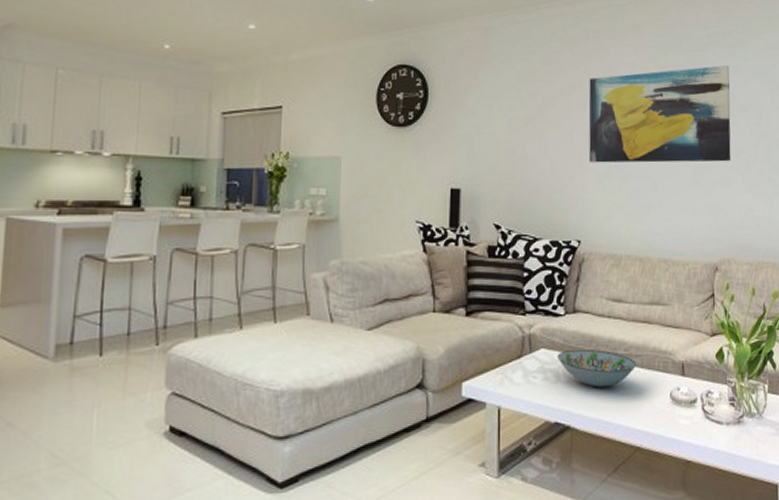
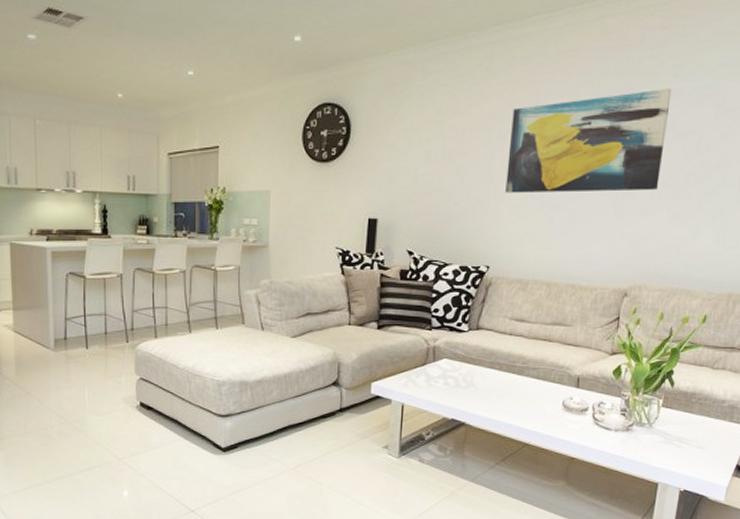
decorative bowl: present [557,349,636,388] -> none [458,360,532,394]

